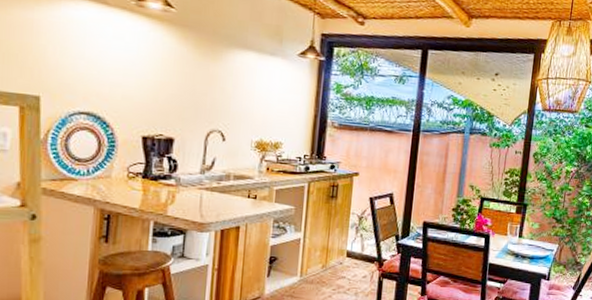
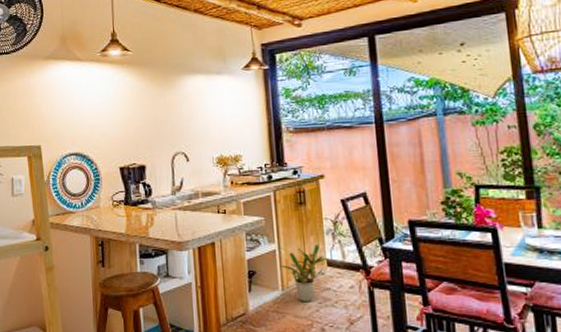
potted plant: none [302,236,348,289] -> present [280,244,328,303]

